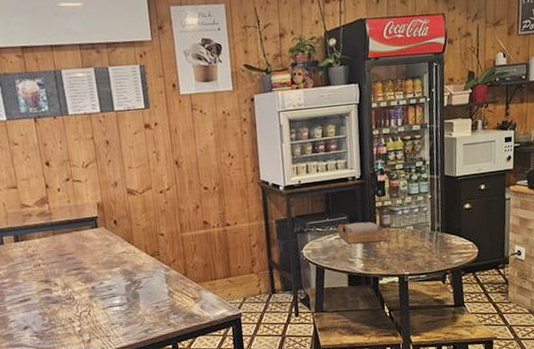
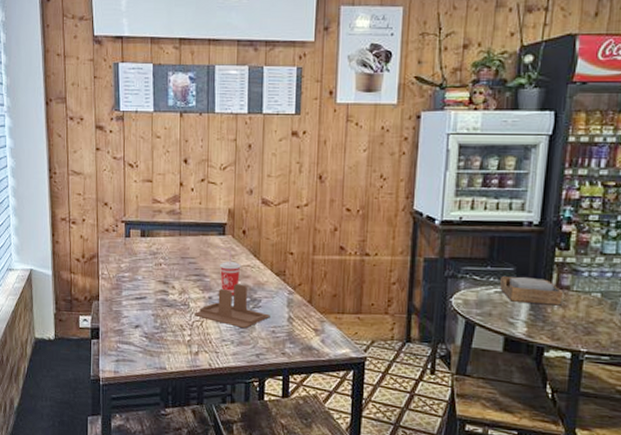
napkin holder: none [81,269,152,310] -> present [194,283,270,329]
beverage cup: none [90,238,119,282] -> present [215,245,241,295]

